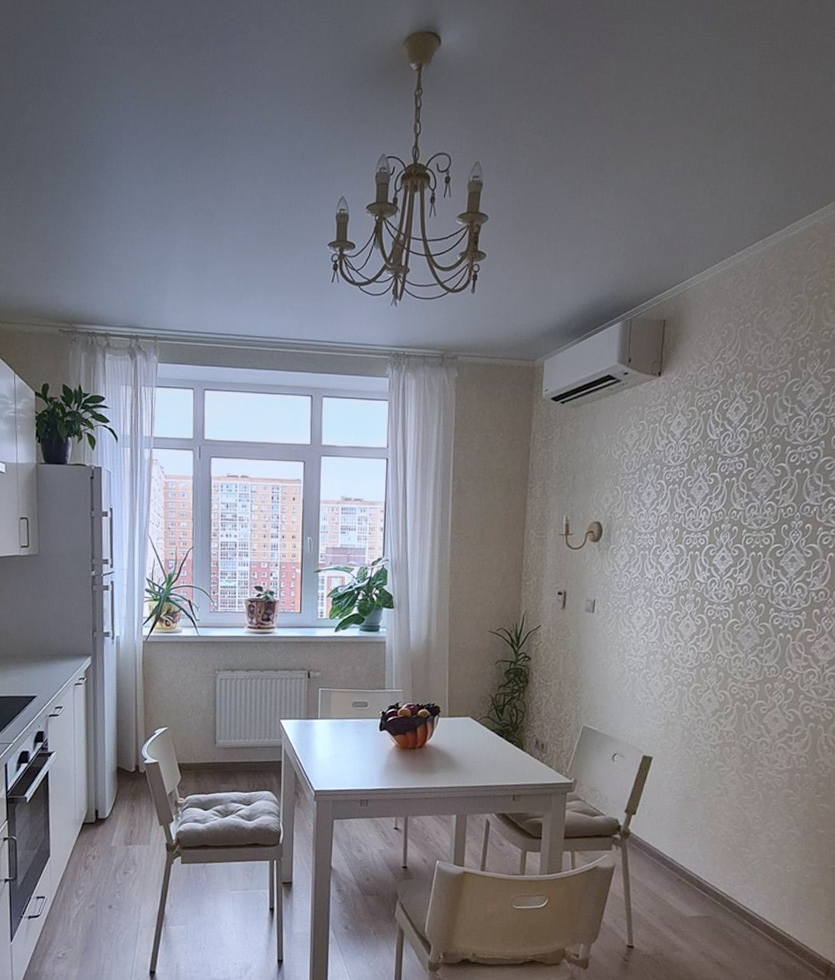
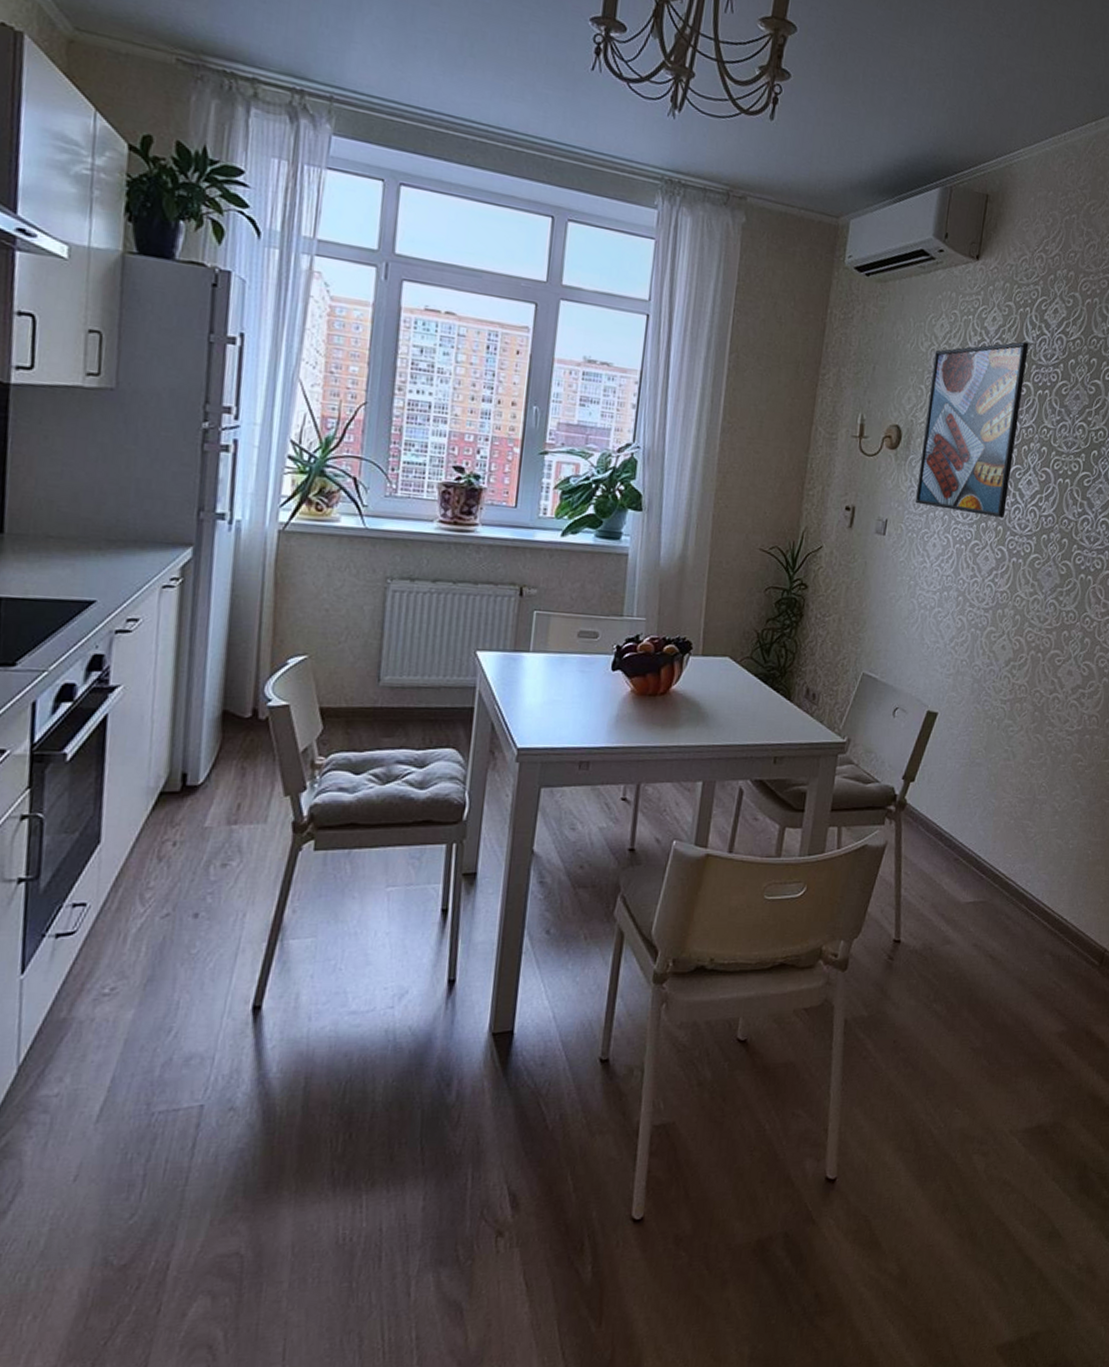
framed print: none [619,439,713,591] -> present [916,341,1029,518]

